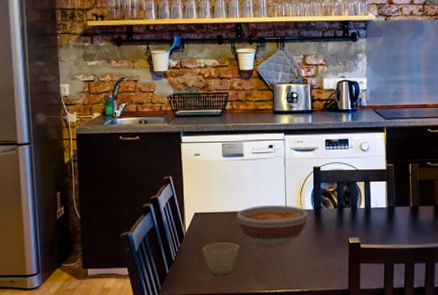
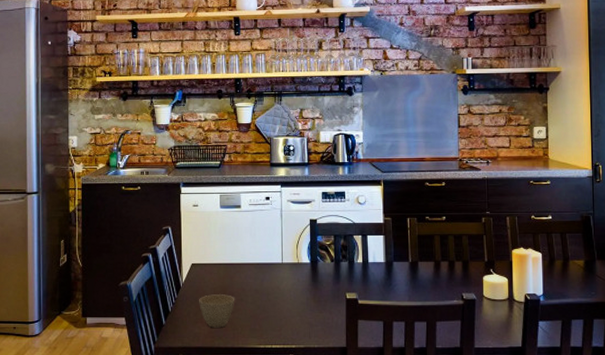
bowl: present [236,205,308,247] -> none [233,258,305,300]

